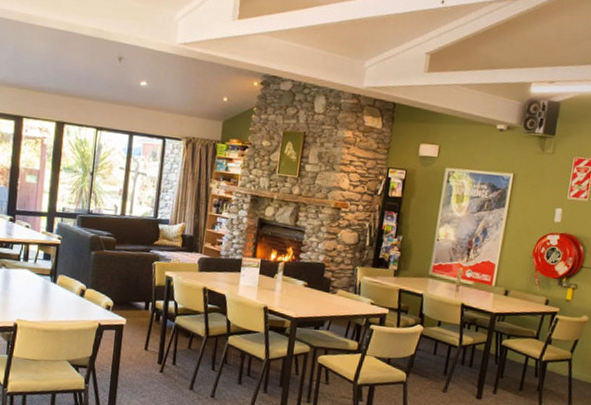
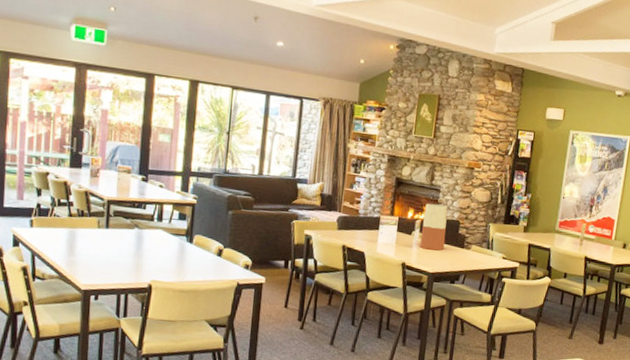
vase: none [283,245,313,295] -> present [420,203,448,251]

